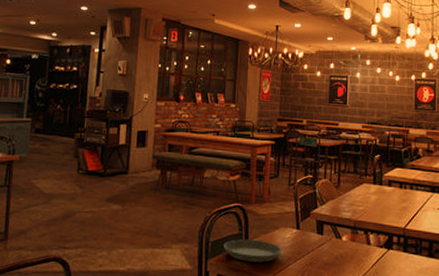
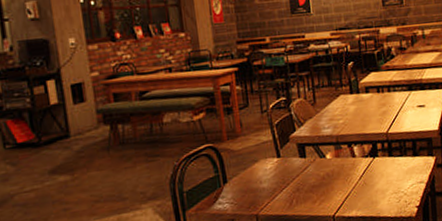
saucer: present [224,239,281,263] -> none [200,177,265,204]

